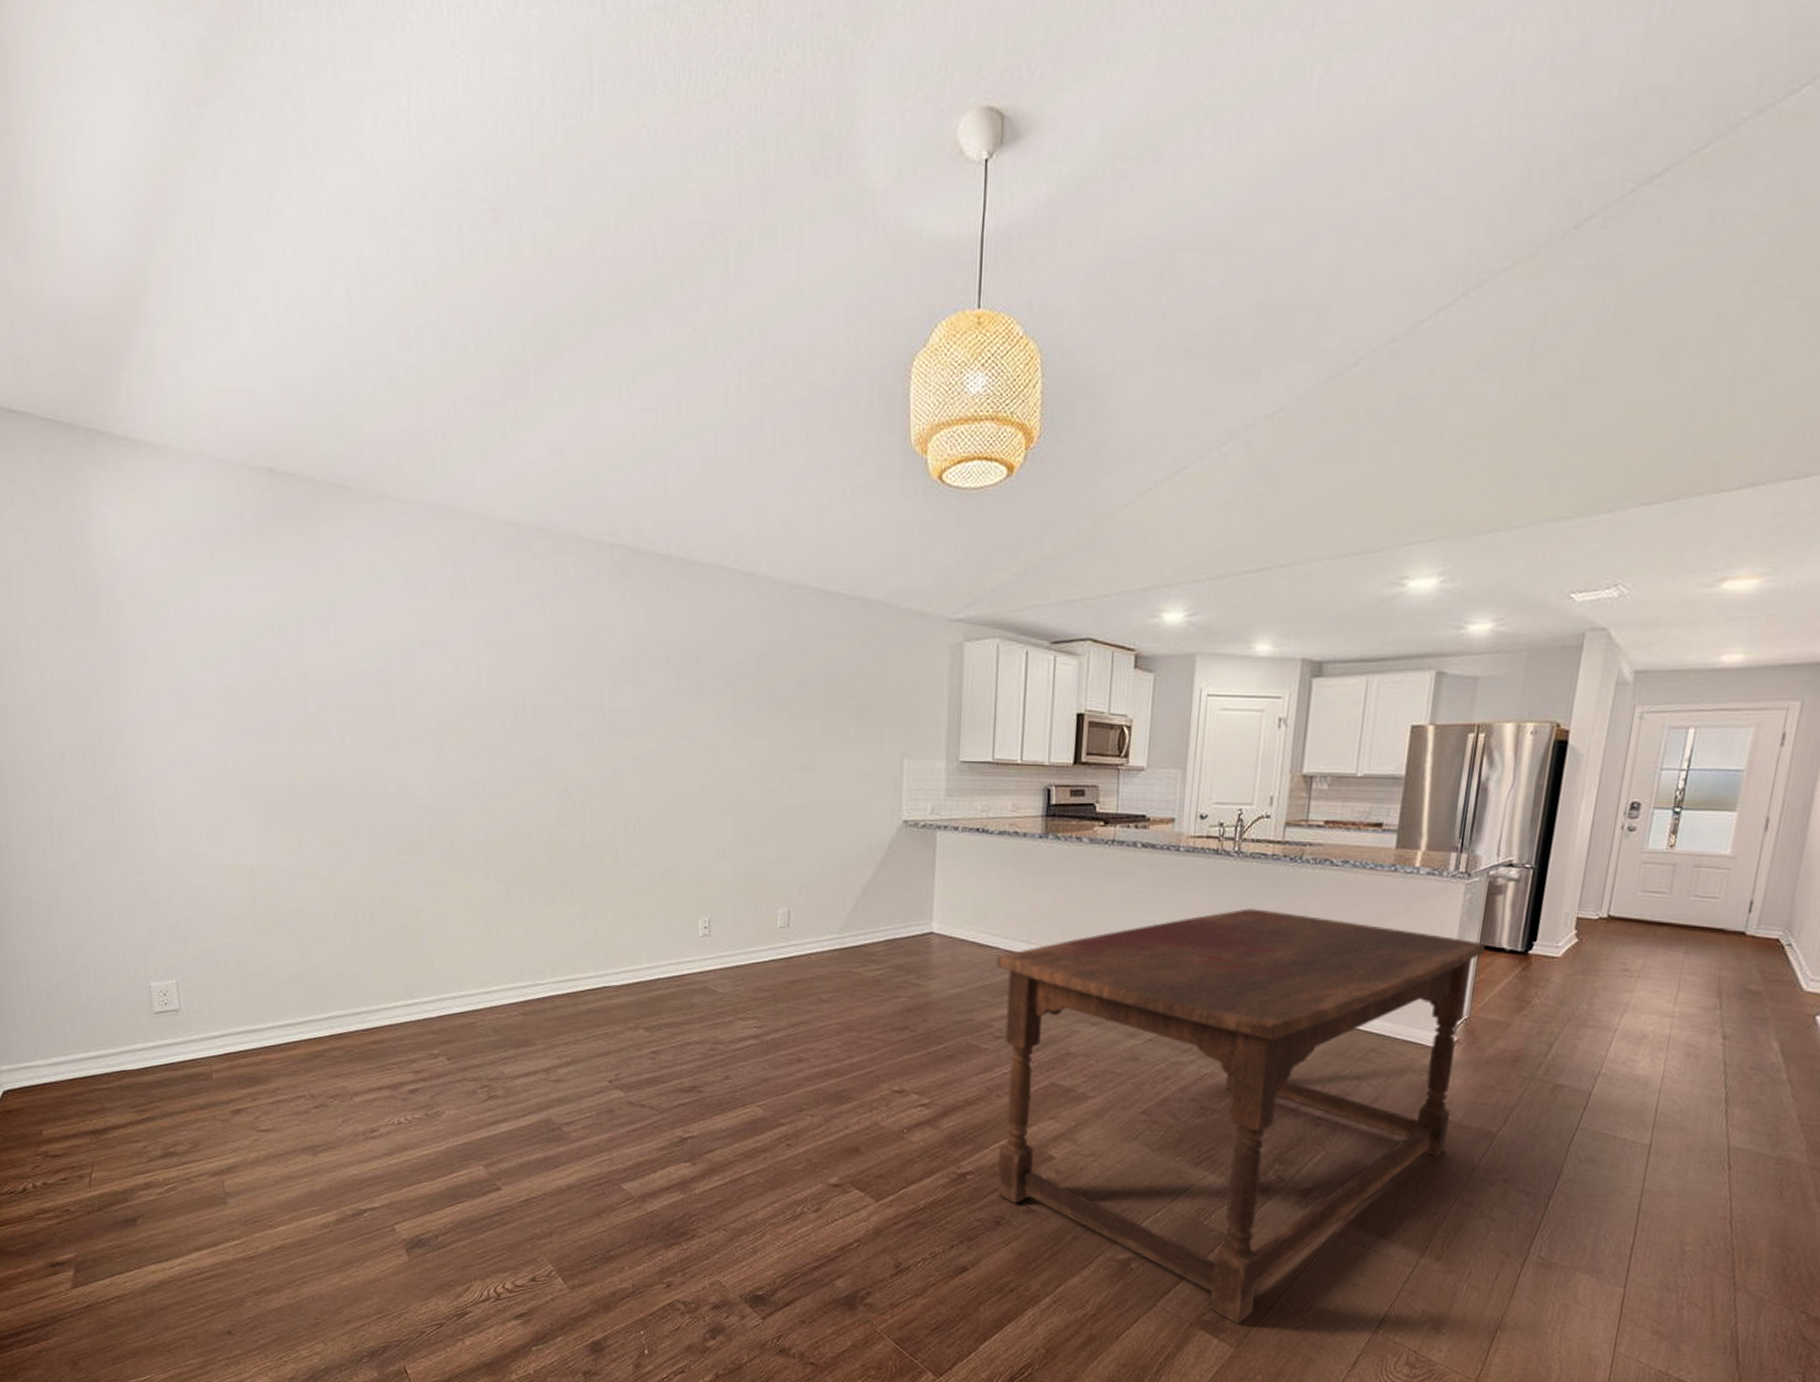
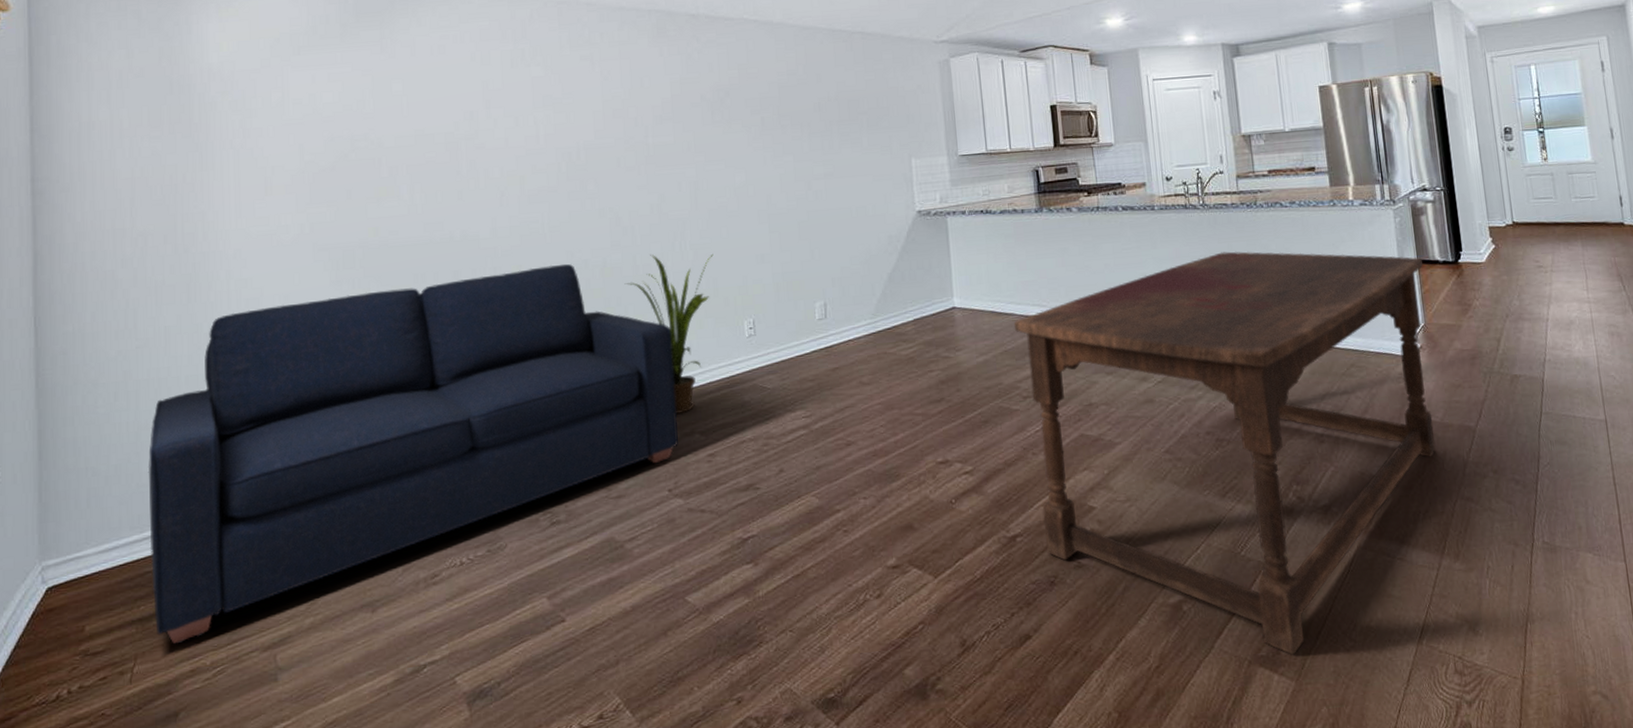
sofa: none [86,833,621,1158] -> present [148,263,678,645]
house plant: none [571,835,670,1006] -> present [624,253,713,414]

